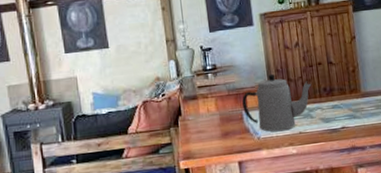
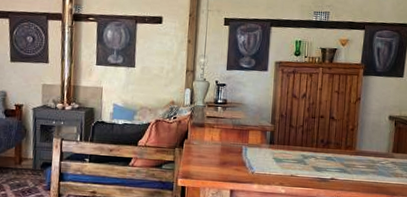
teapot: present [242,73,312,132] -> none [244,117,311,171]

